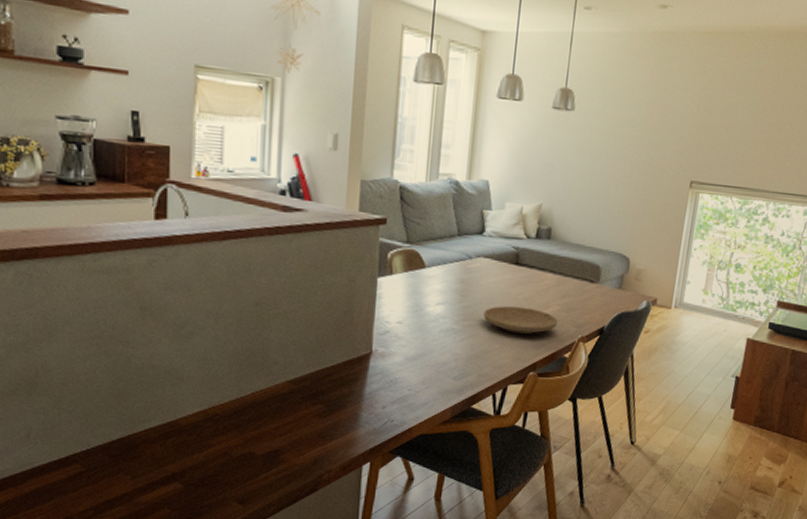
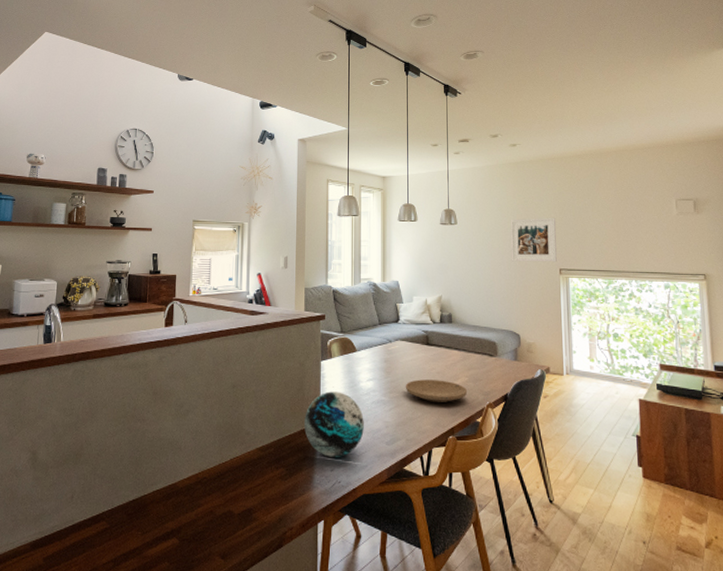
decorative orb: none [351,315,428,393] -> present [304,391,364,457]
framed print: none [635,111,699,173] -> present [510,218,557,262]

